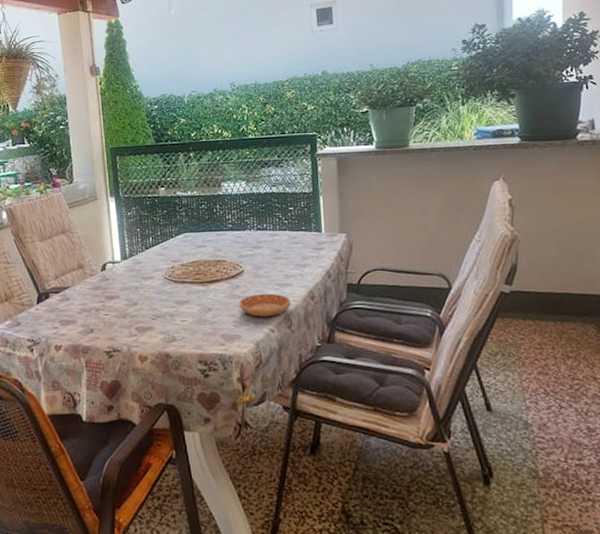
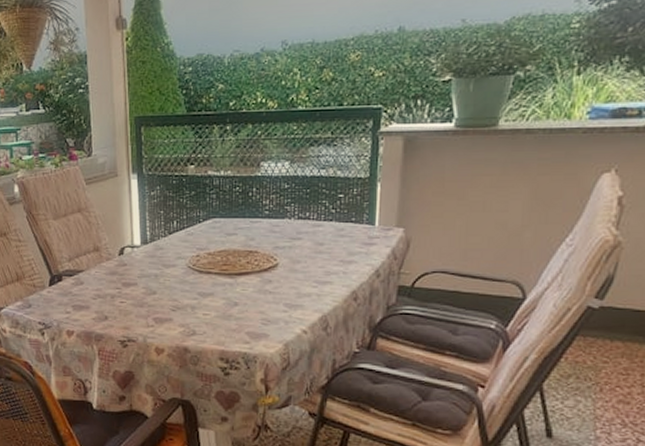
saucer: present [239,293,291,317] -> none [269,290,330,316]

